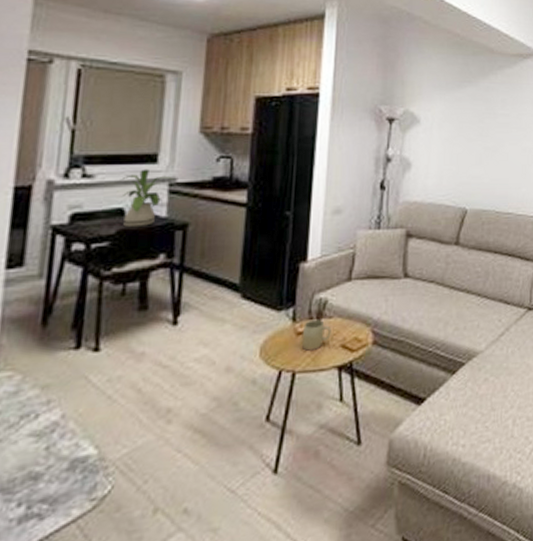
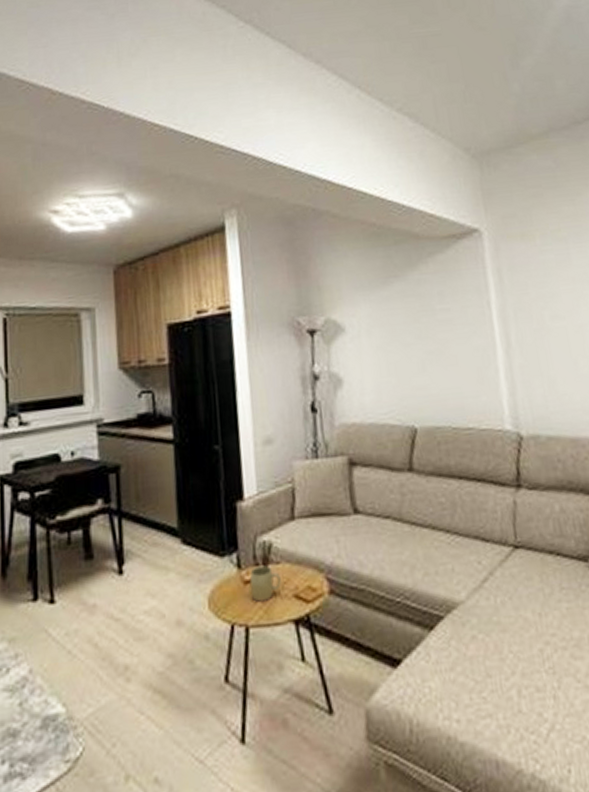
house plant: present [118,169,174,228] -> none [50,411,101,474]

